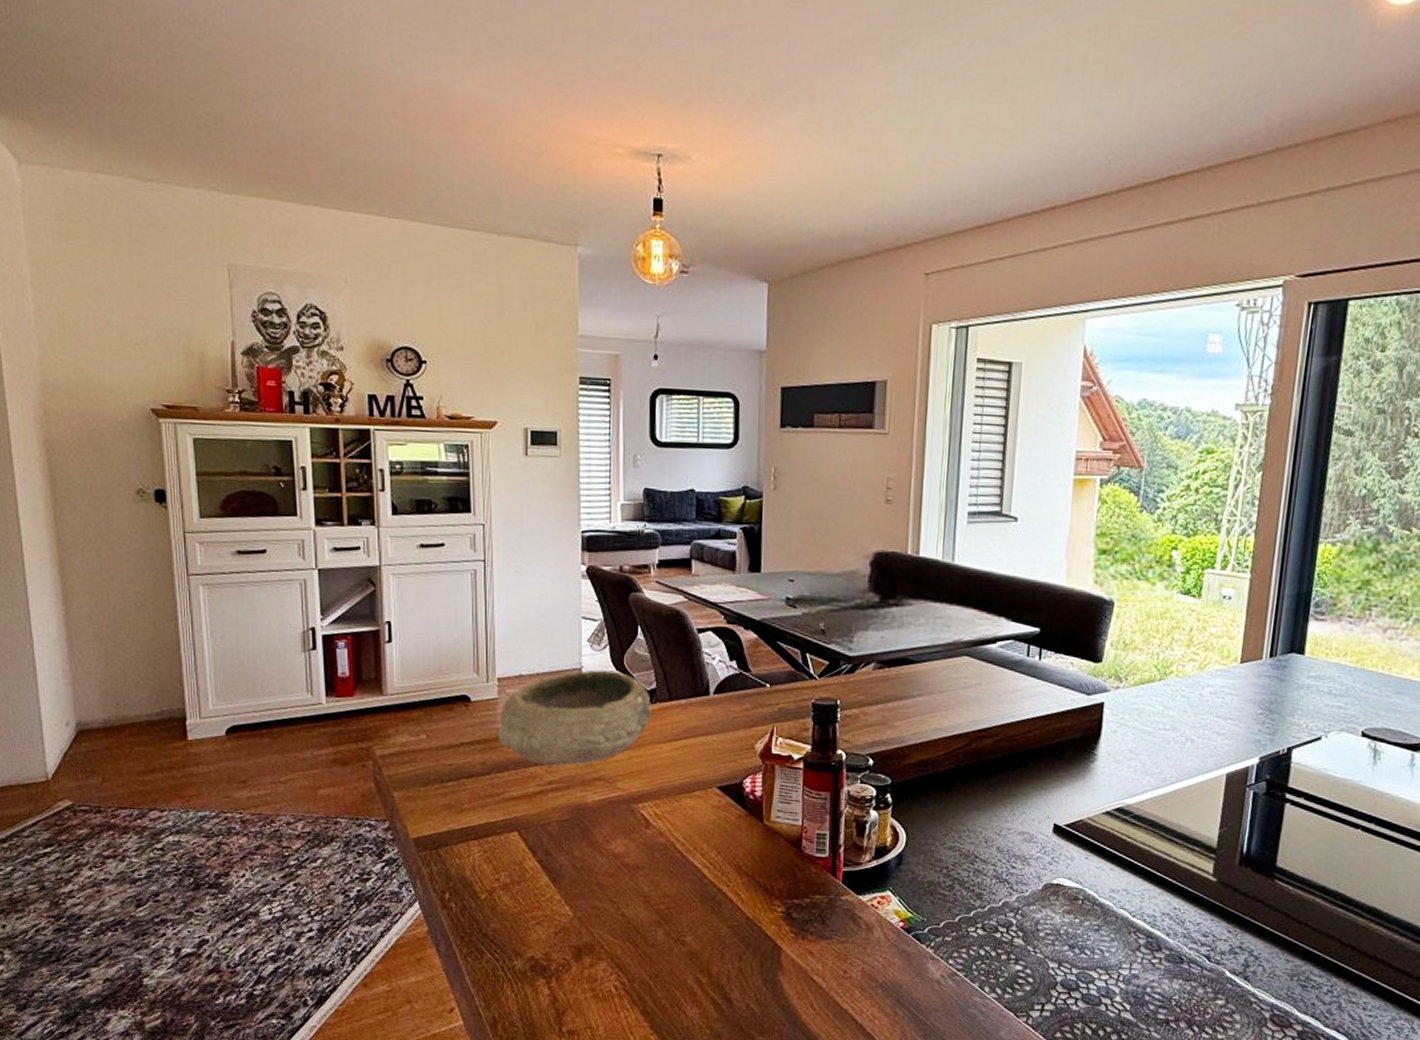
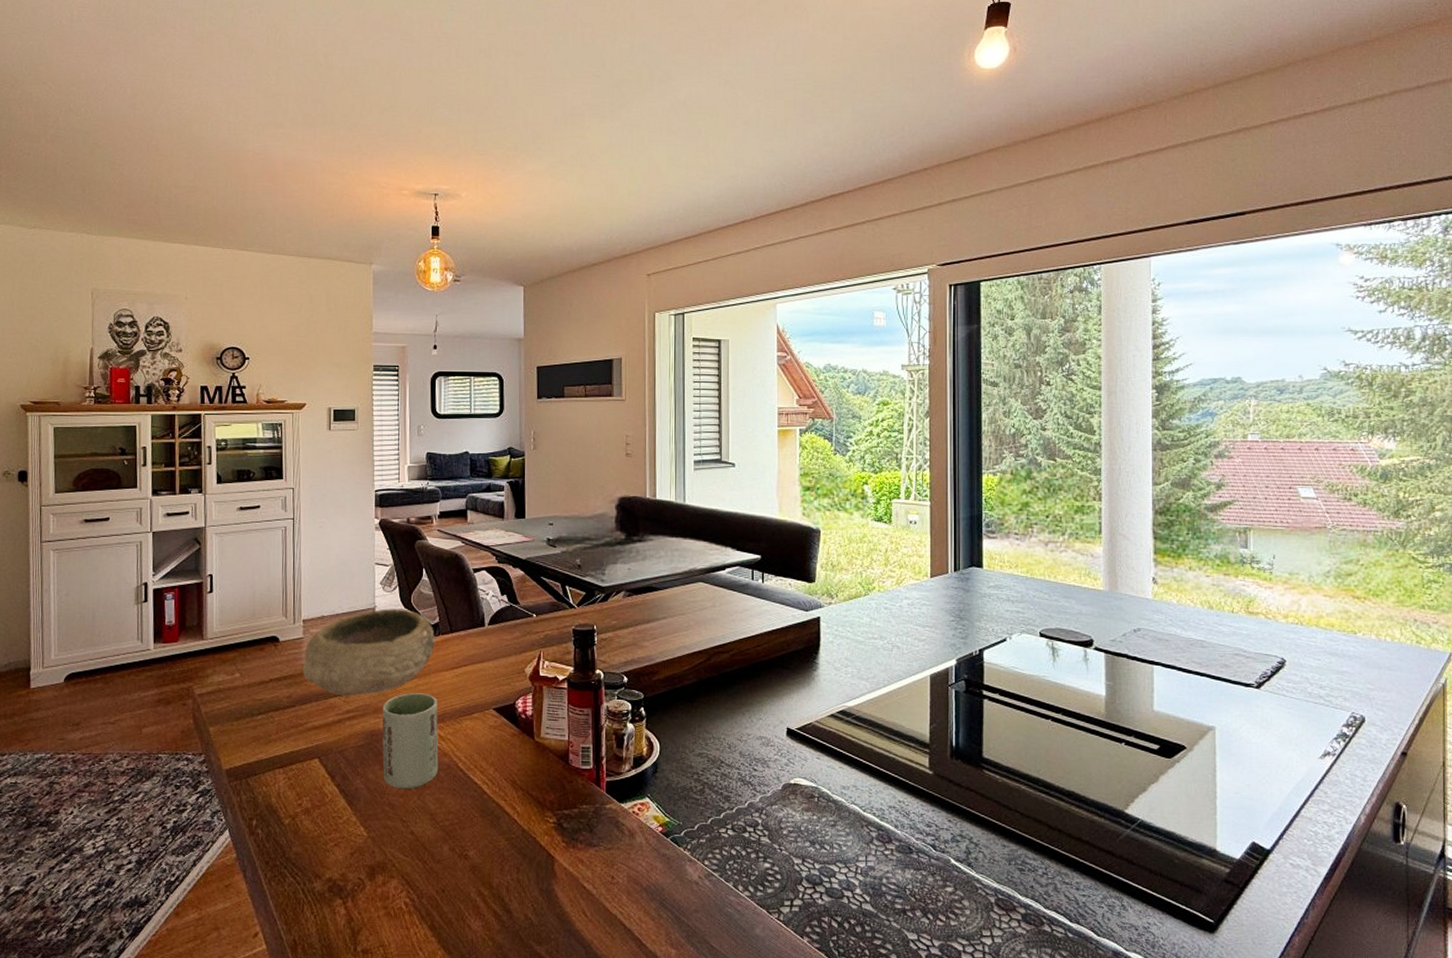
cup: none [589,765,654,870] -> present [382,693,439,790]

